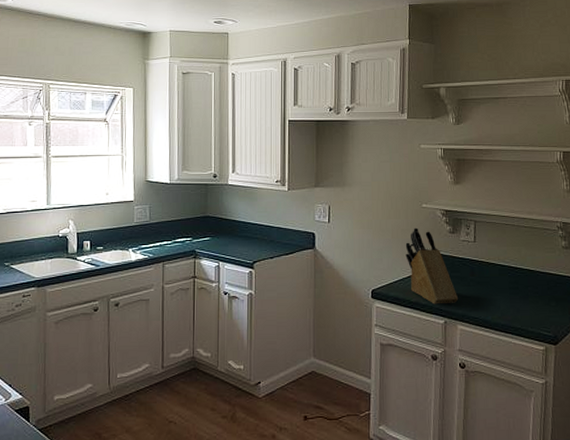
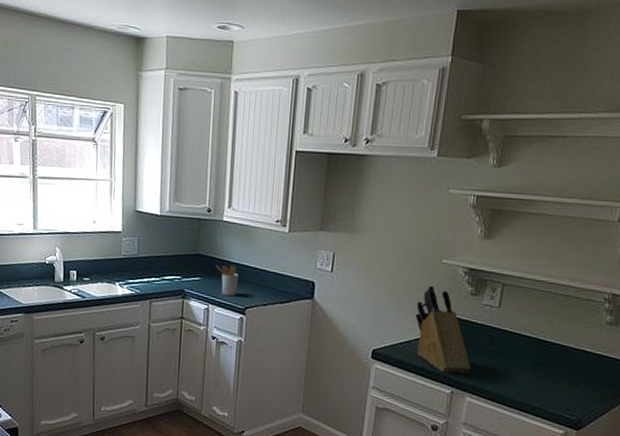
utensil holder: none [224,224,245,253] -> present [216,264,239,297]

